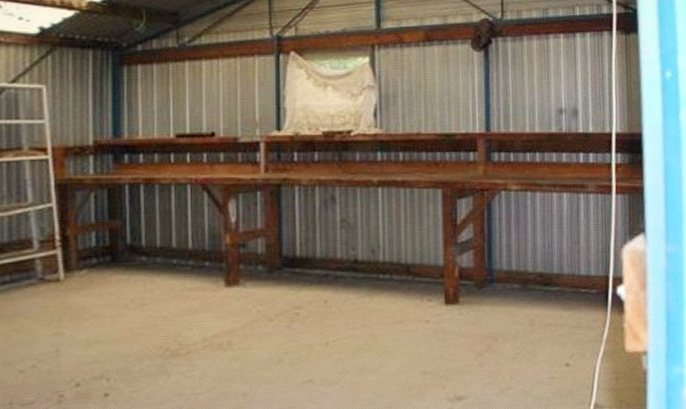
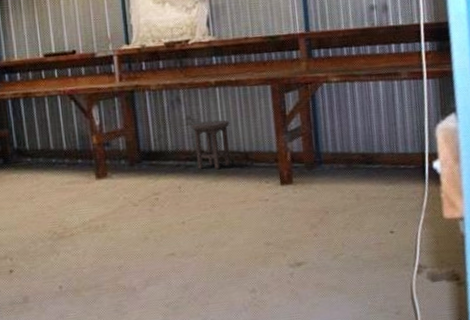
stool: none [345,225,392,283] -> present [190,120,230,170]

